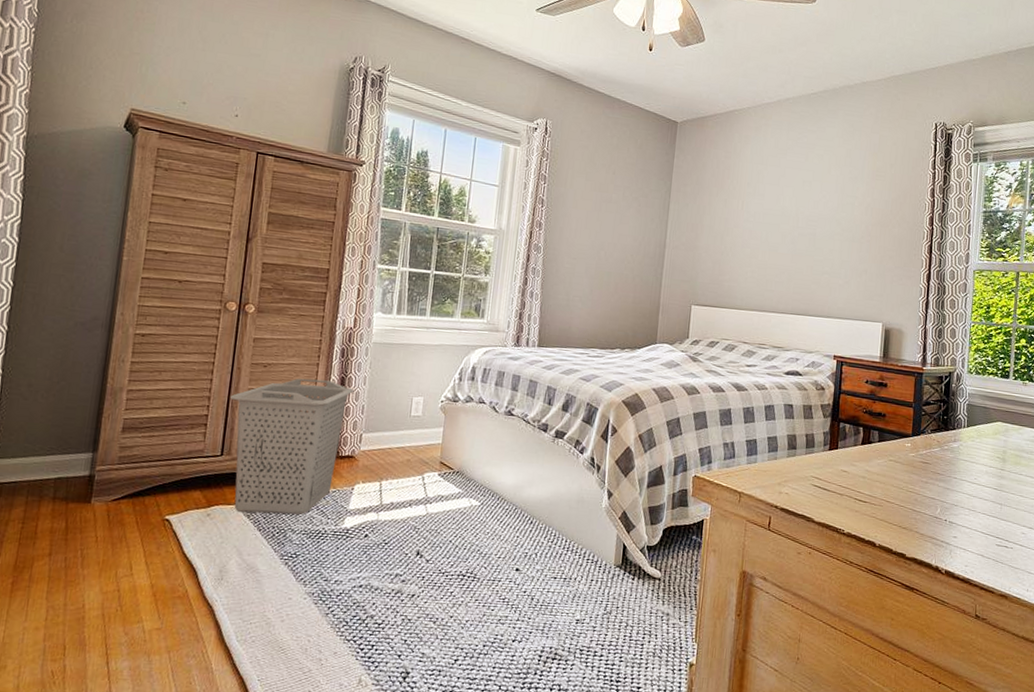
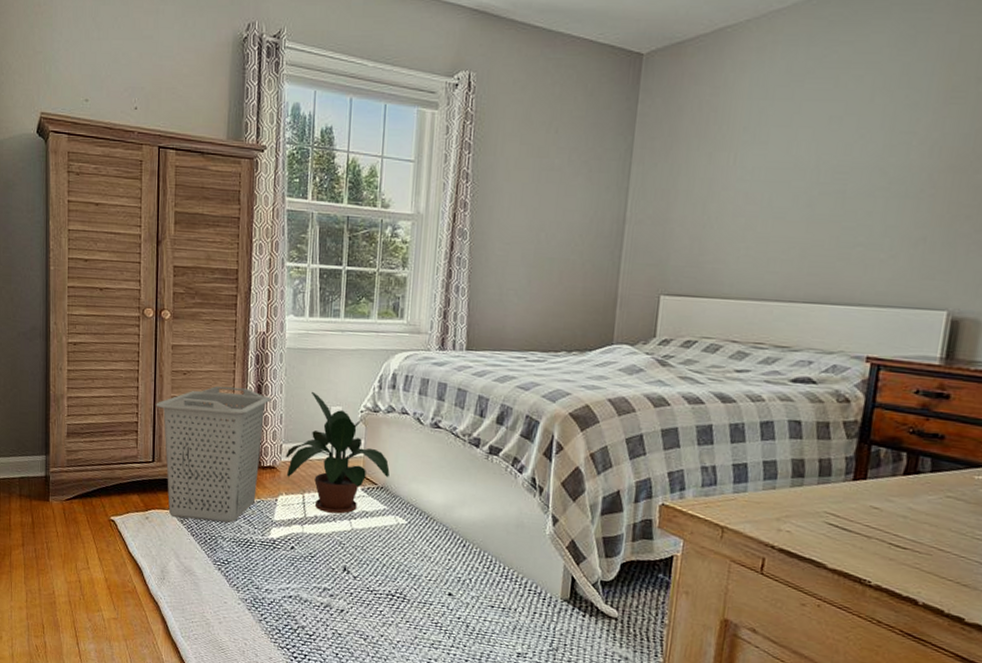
potted plant: none [365,383,466,499] -> present [285,391,390,514]

